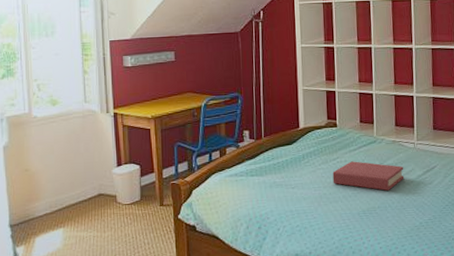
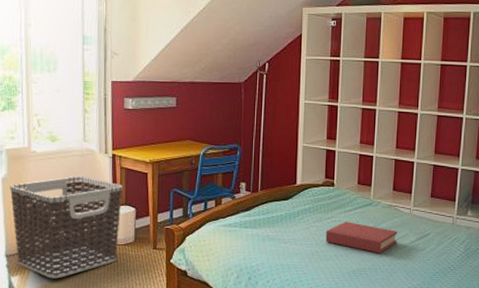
clothes hamper: none [11,137,127,246] -> present [9,175,123,279]

